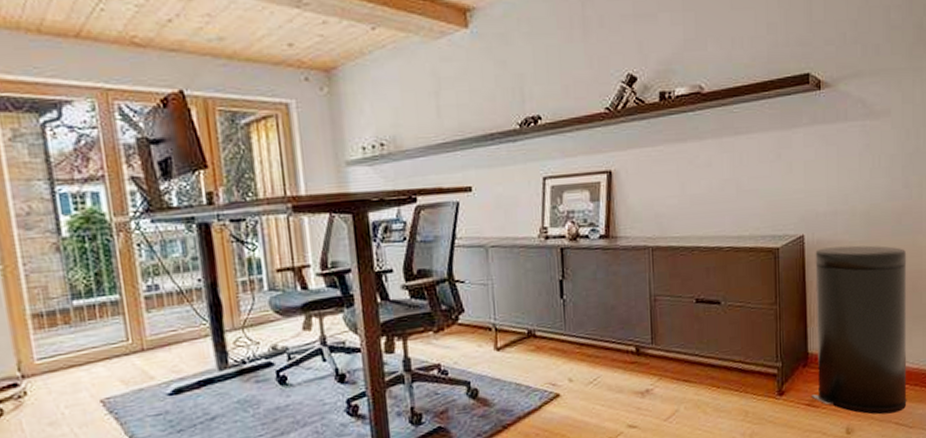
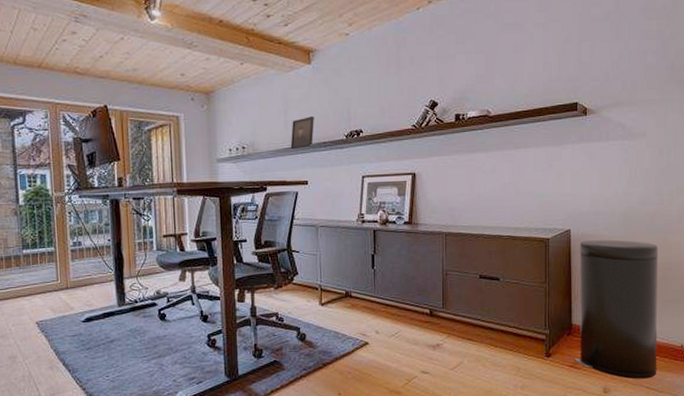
picture frame: none [445,99,477,146] -> present [290,116,314,150]

